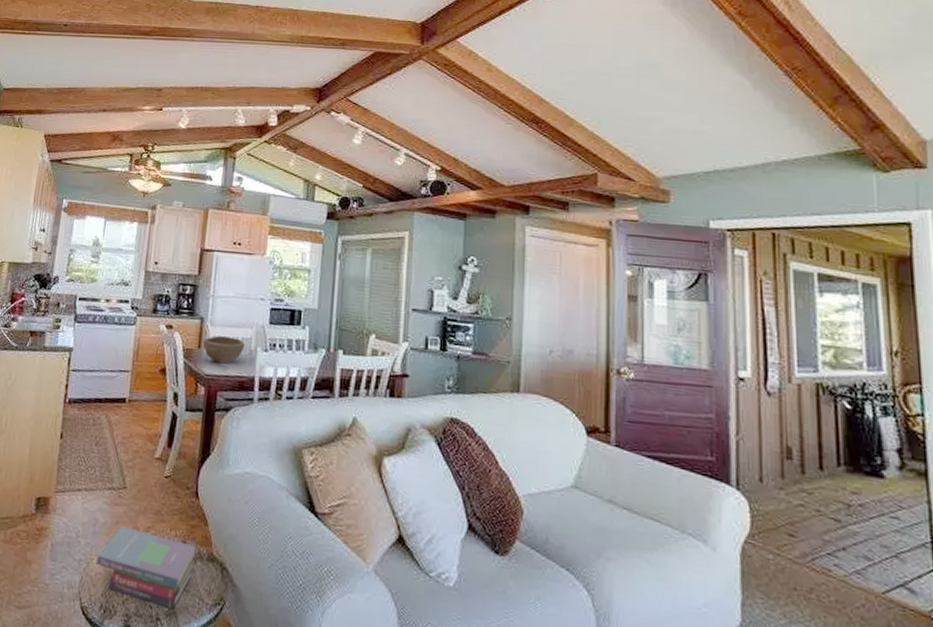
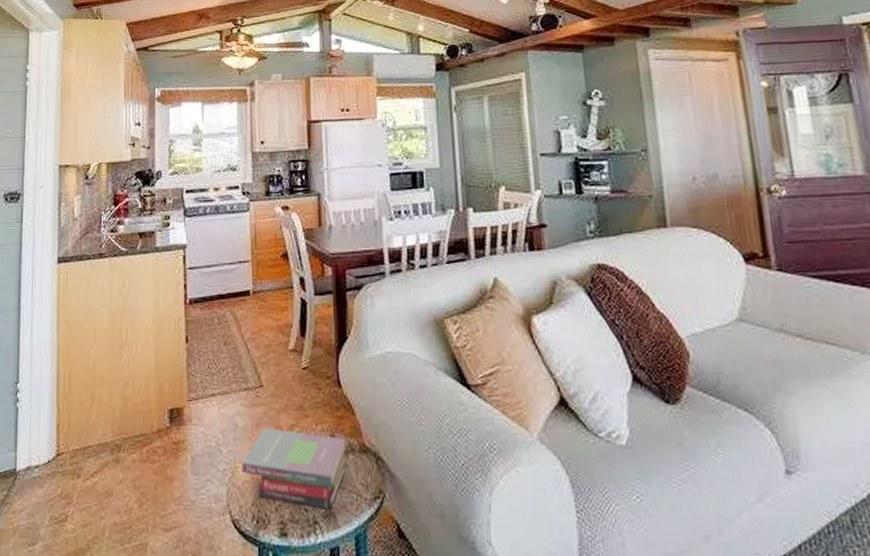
bowl: present [203,336,245,364] -> none [323,210,368,240]

